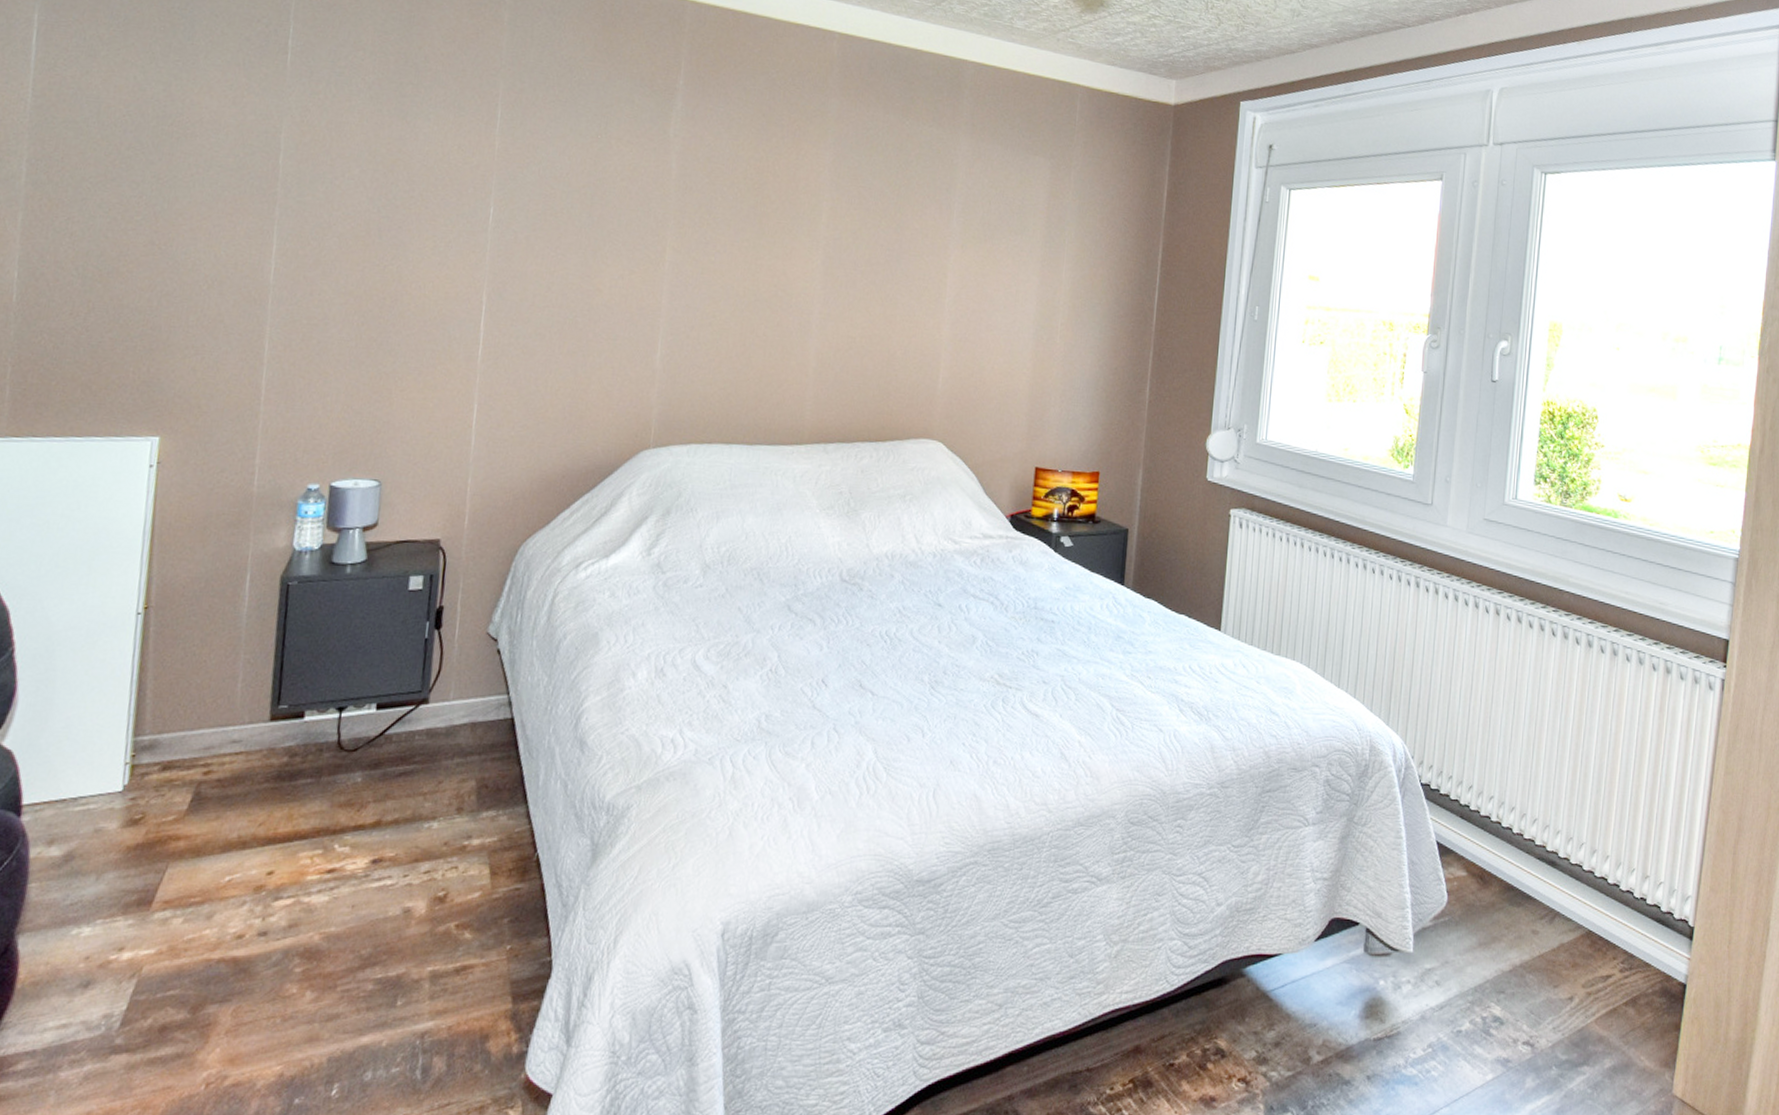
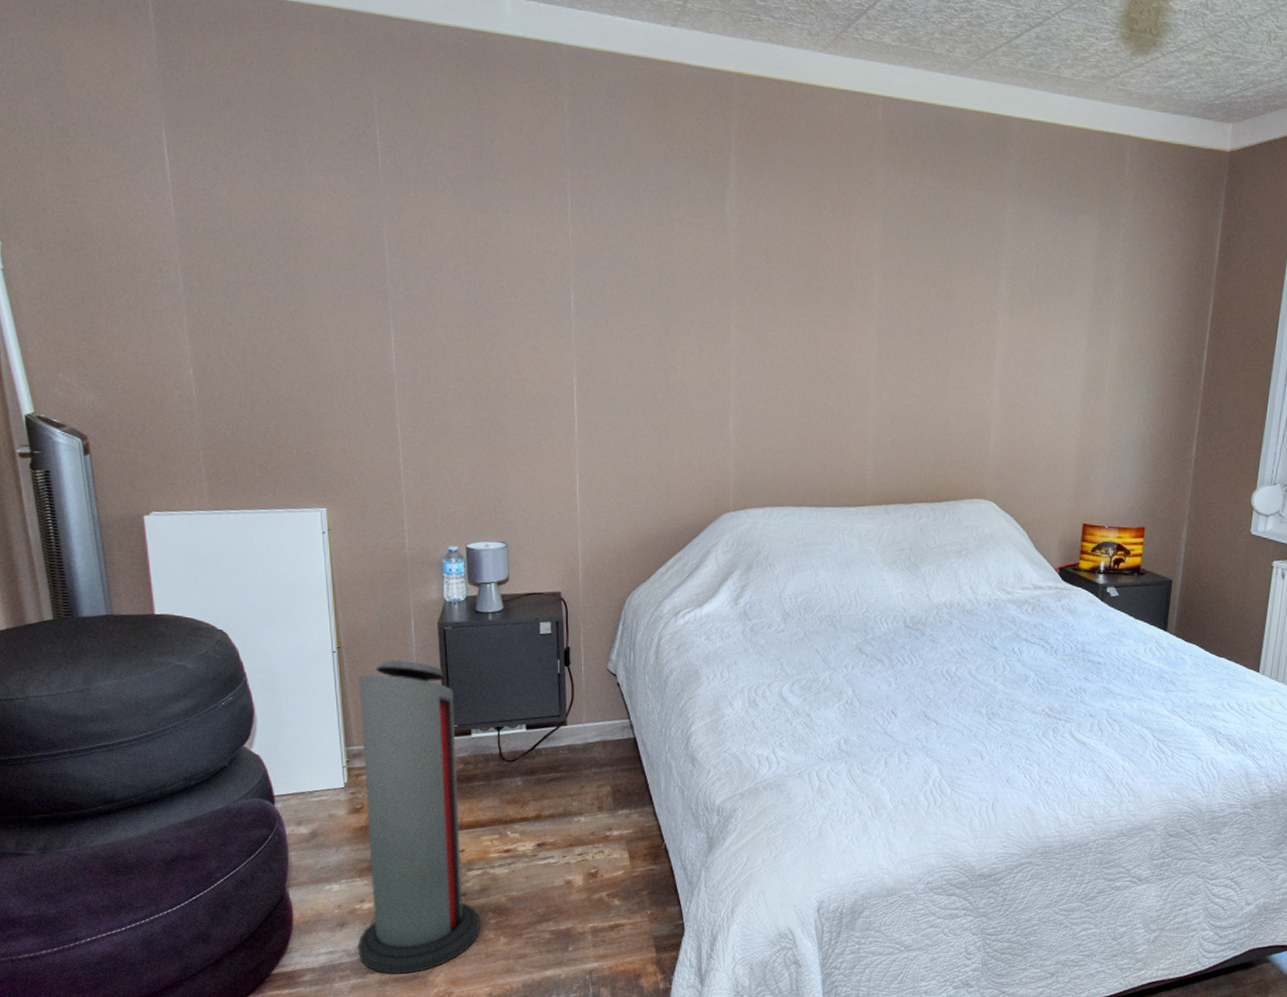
air purifier: none [101,622,290,1054] -> present [357,659,481,975]

